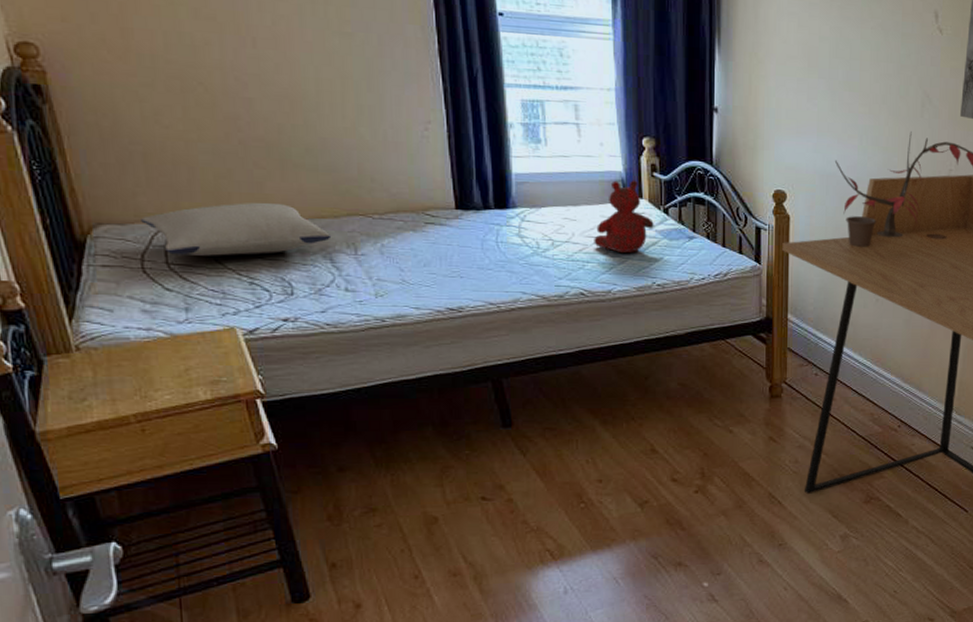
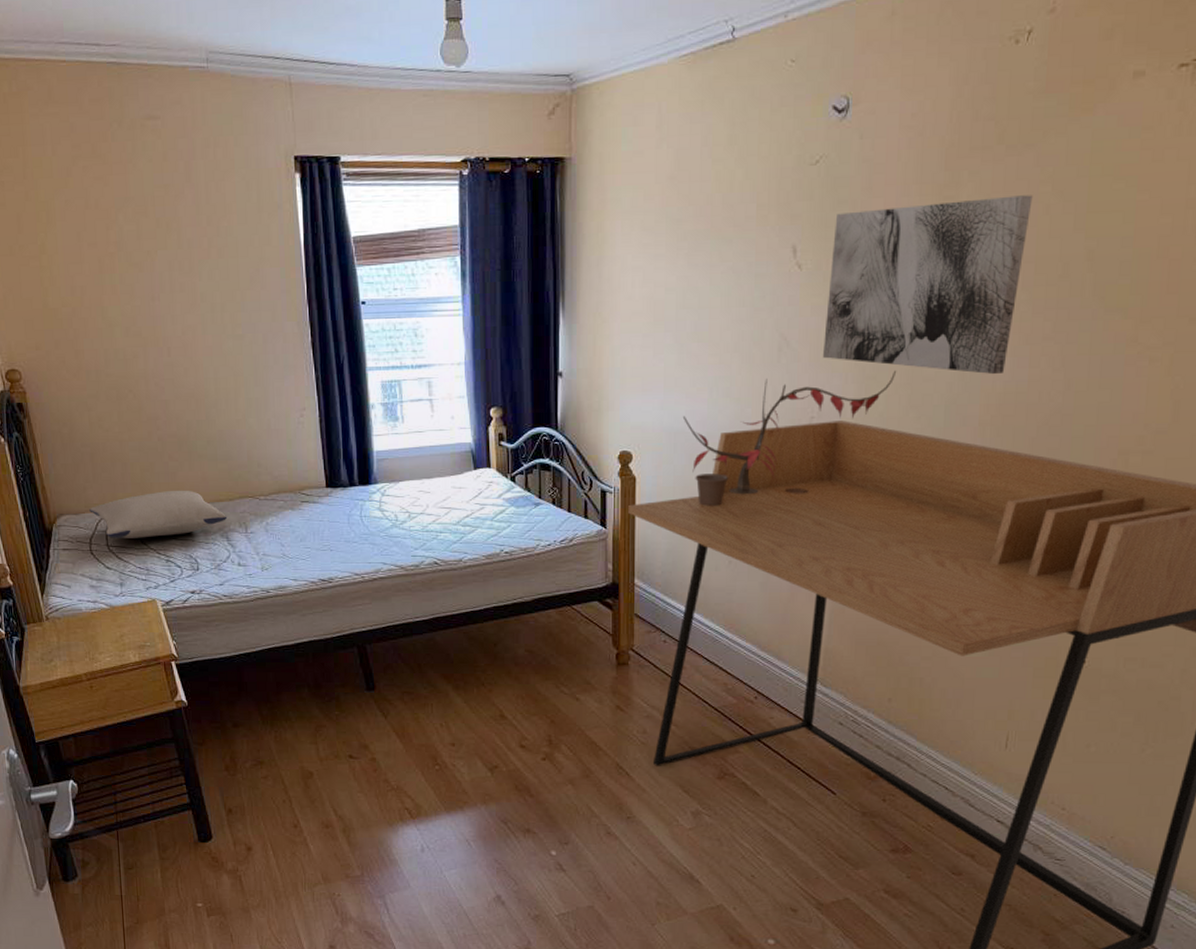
teddy bear: present [594,180,654,254] -> none [446,450,502,523]

